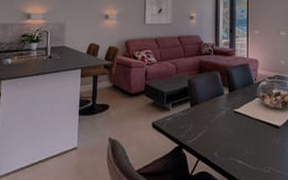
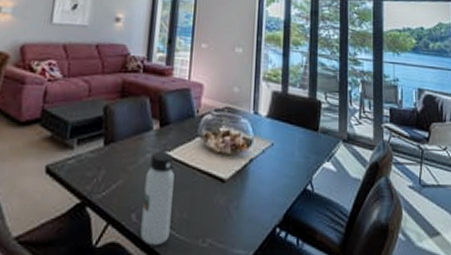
water bottle: none [222,109,242,173] -> present [140,152,175,246]

